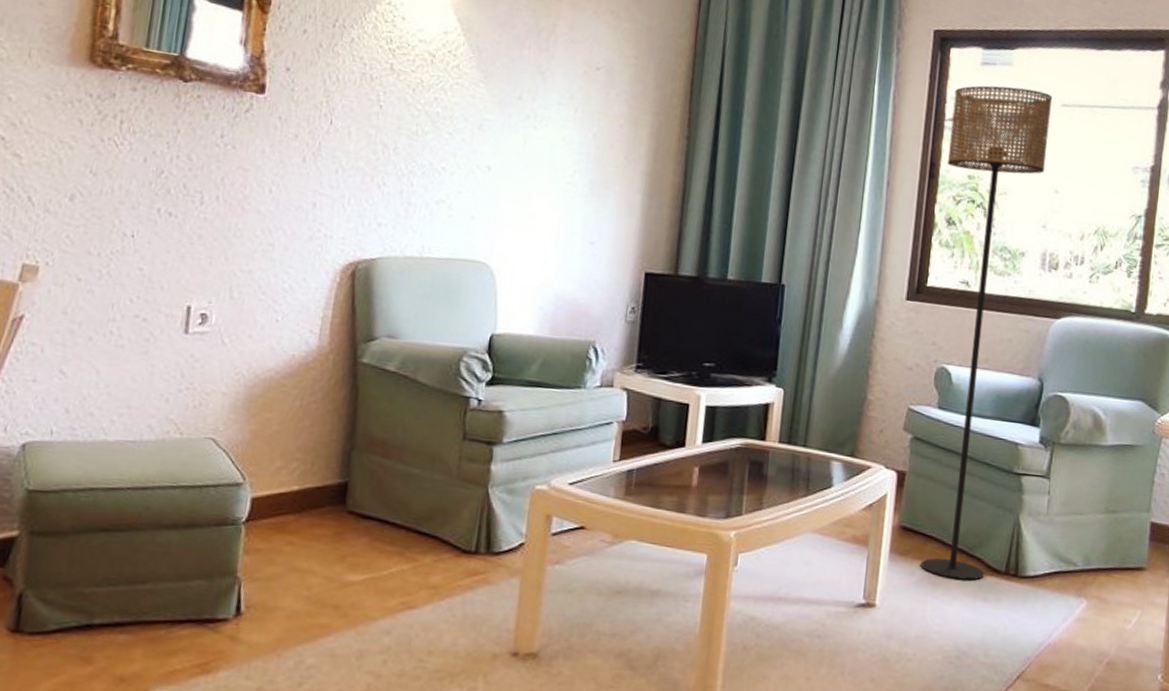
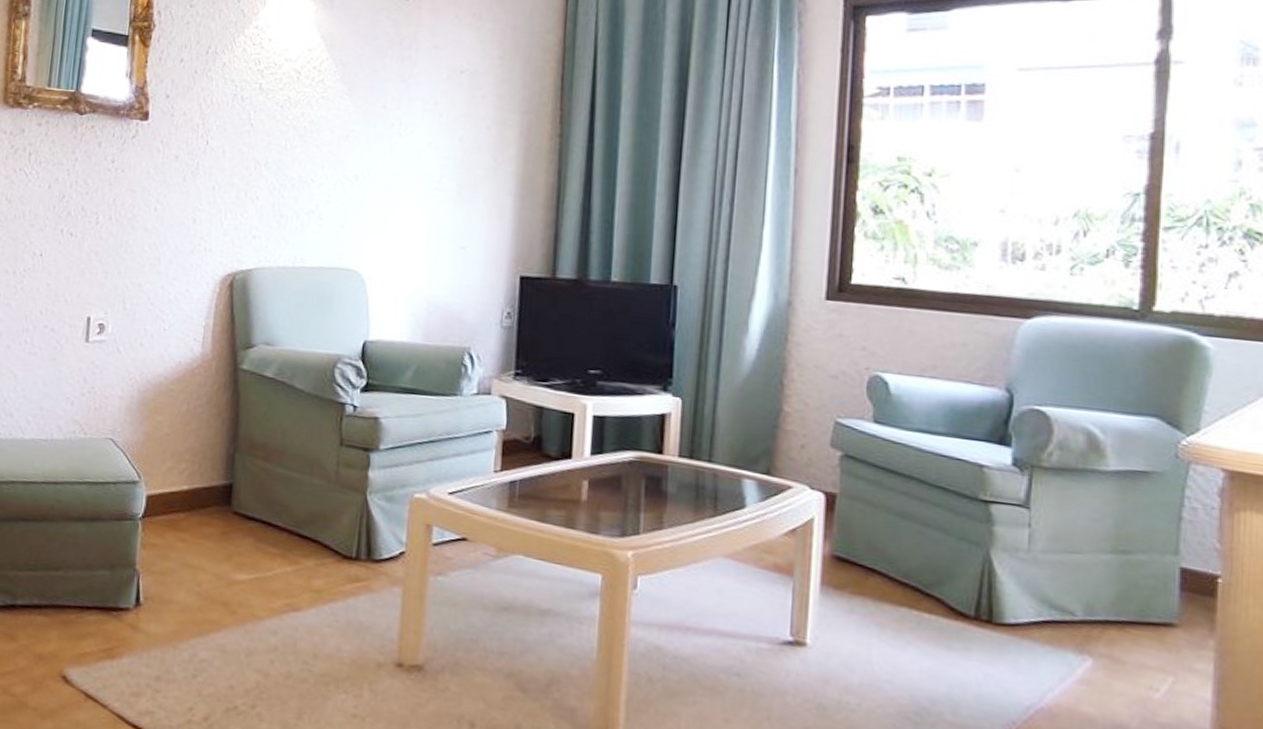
floor lamp: present [921,85,1053,581] -> none [862,53,1005,624]

